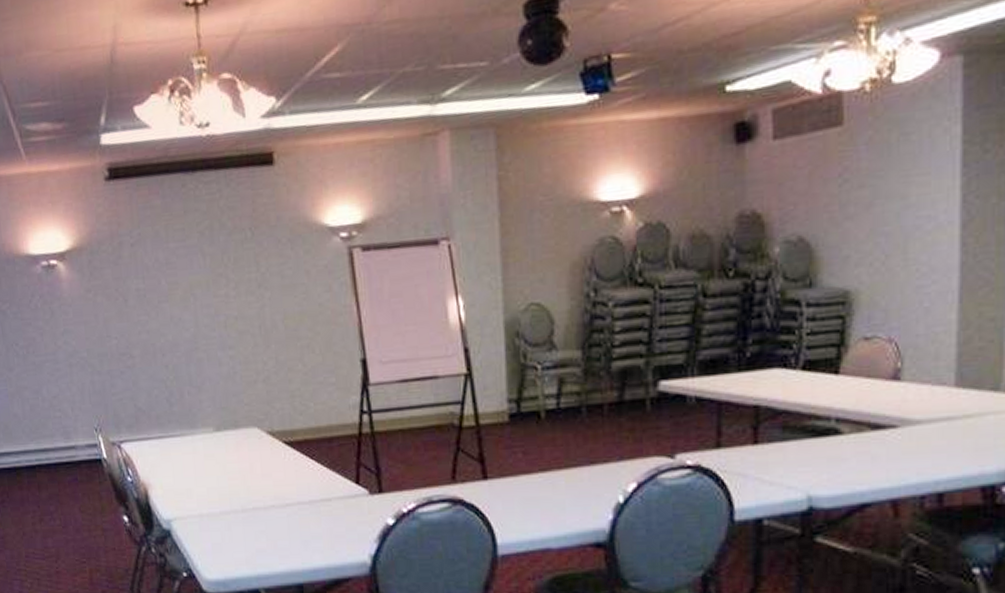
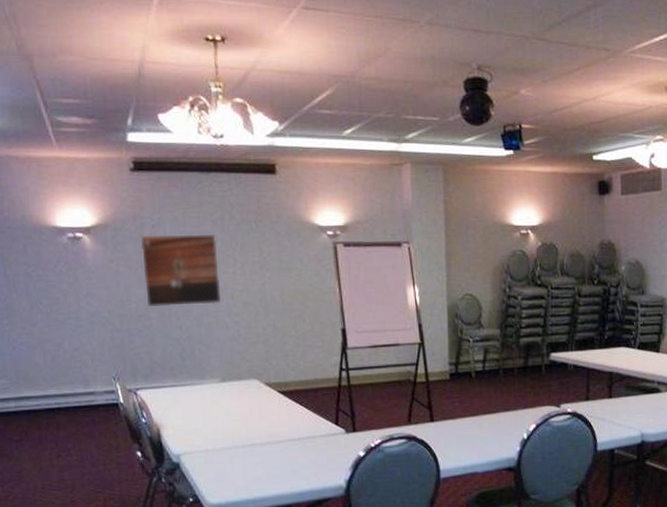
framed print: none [119,249,213,342] -> present [140,234,222,307]

